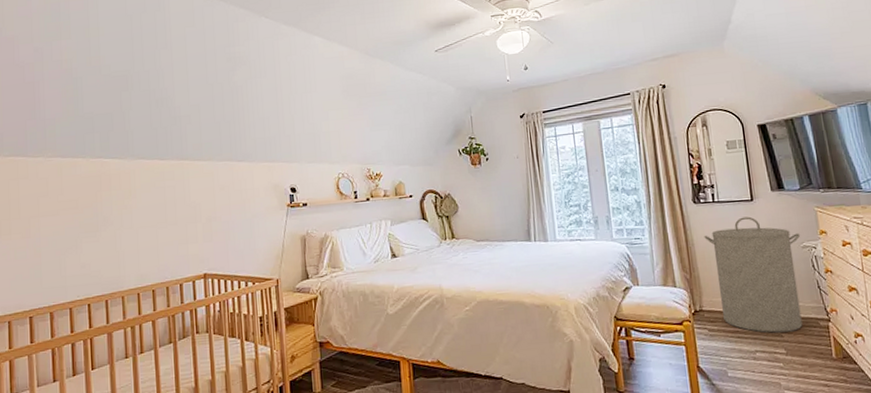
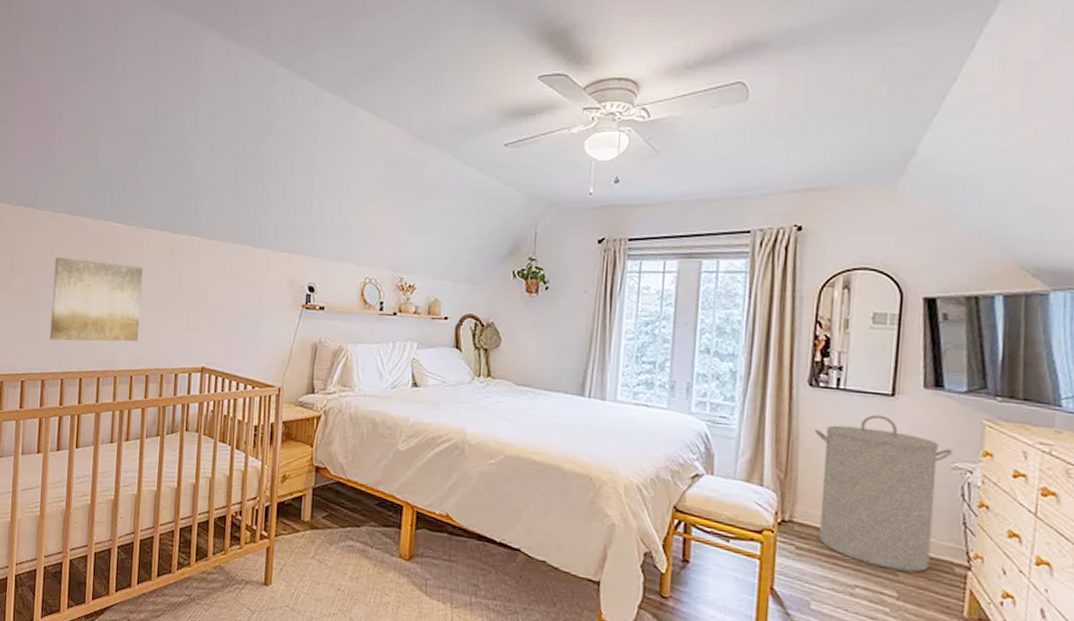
wall art: none [51,194,141,274] -> present [50,257,143,342]

